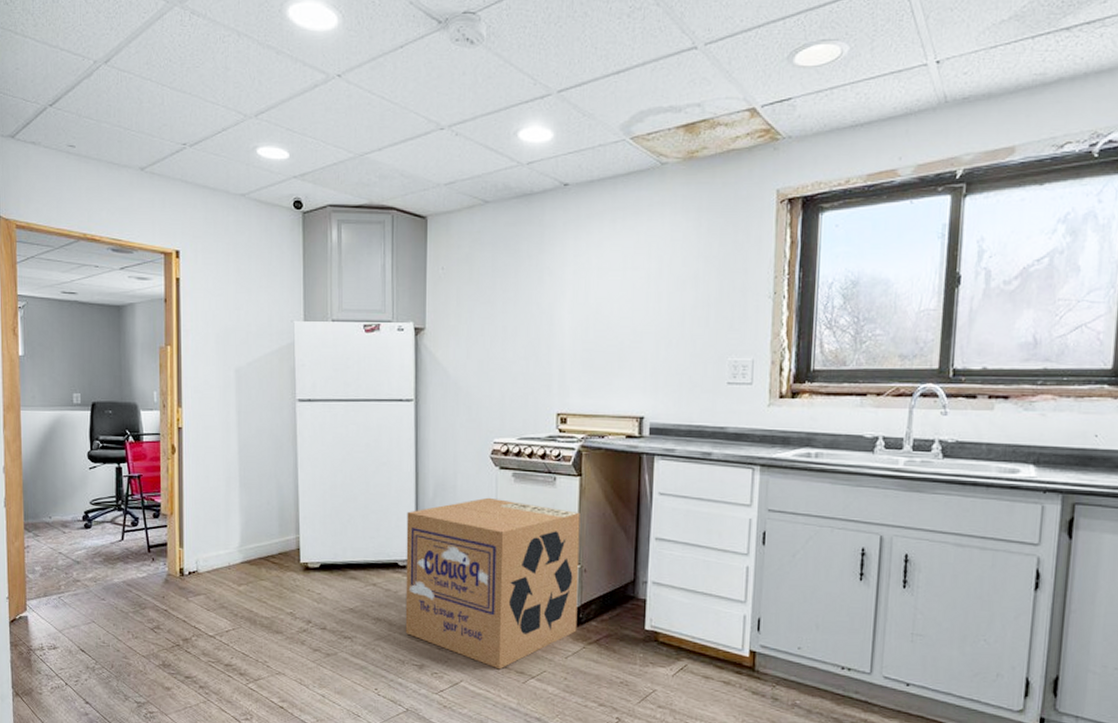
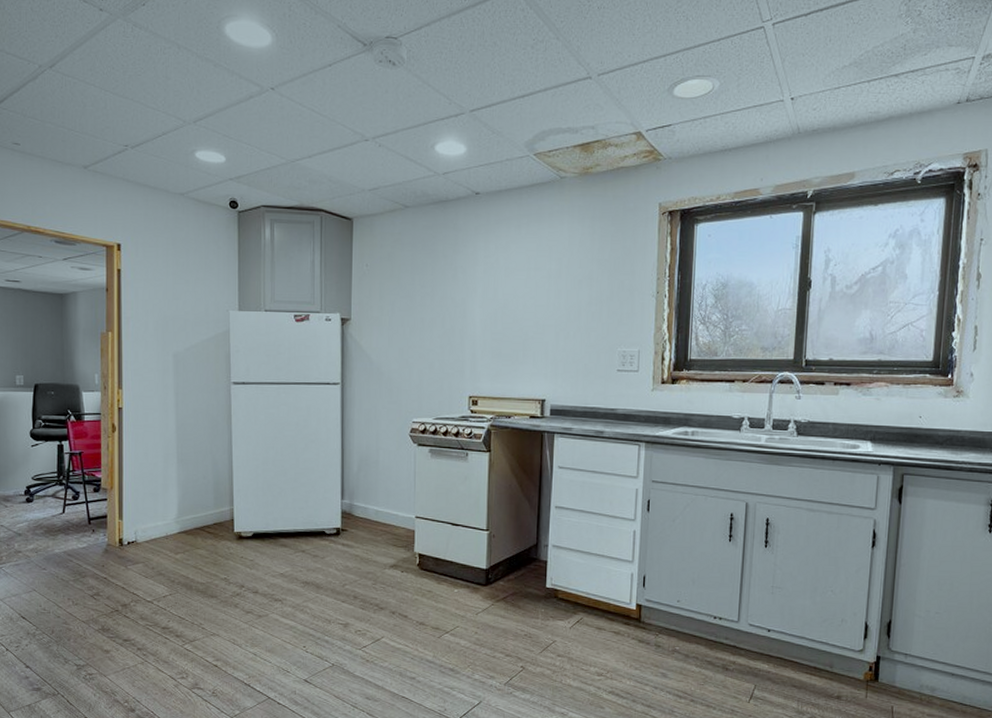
cardboard box: present [405,497,580,670] -> none [331,471,490,626]

